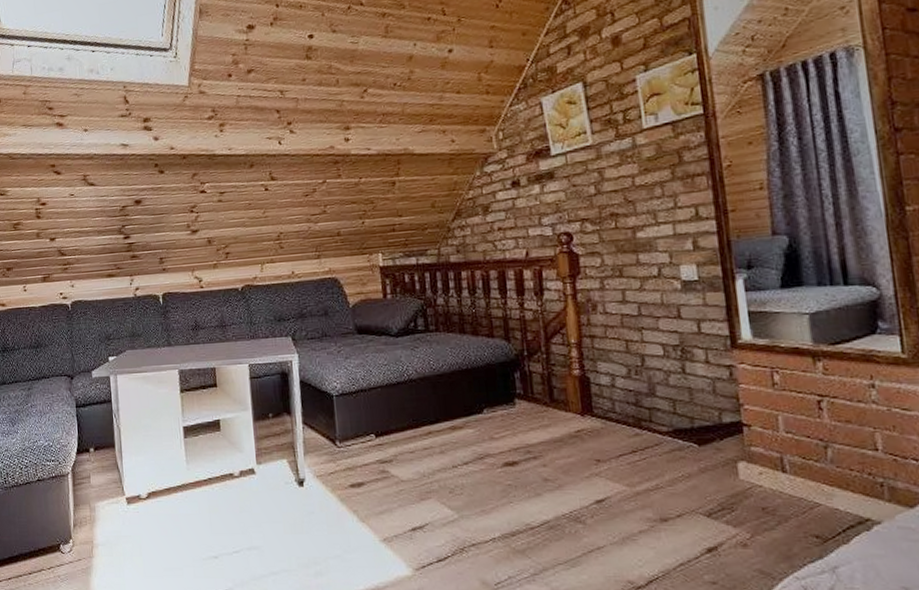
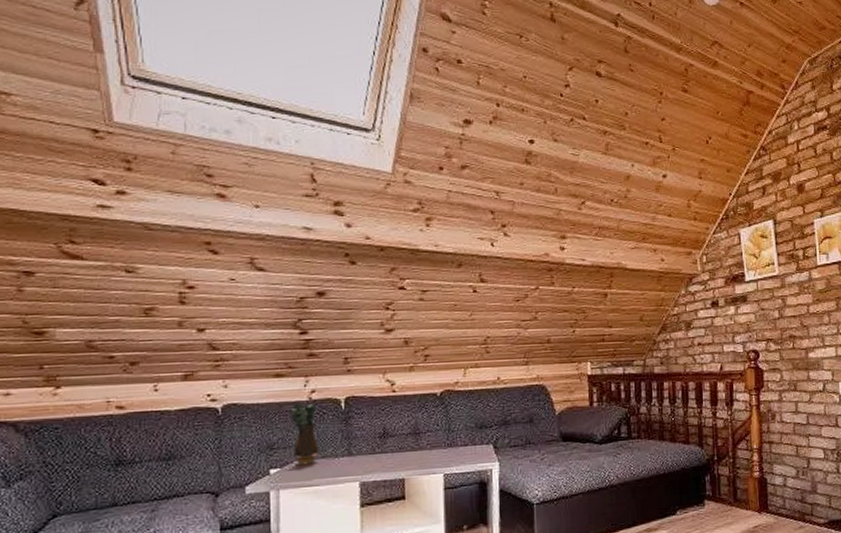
vase: none [119,297,145,353] -> present [287,401,319,464]

